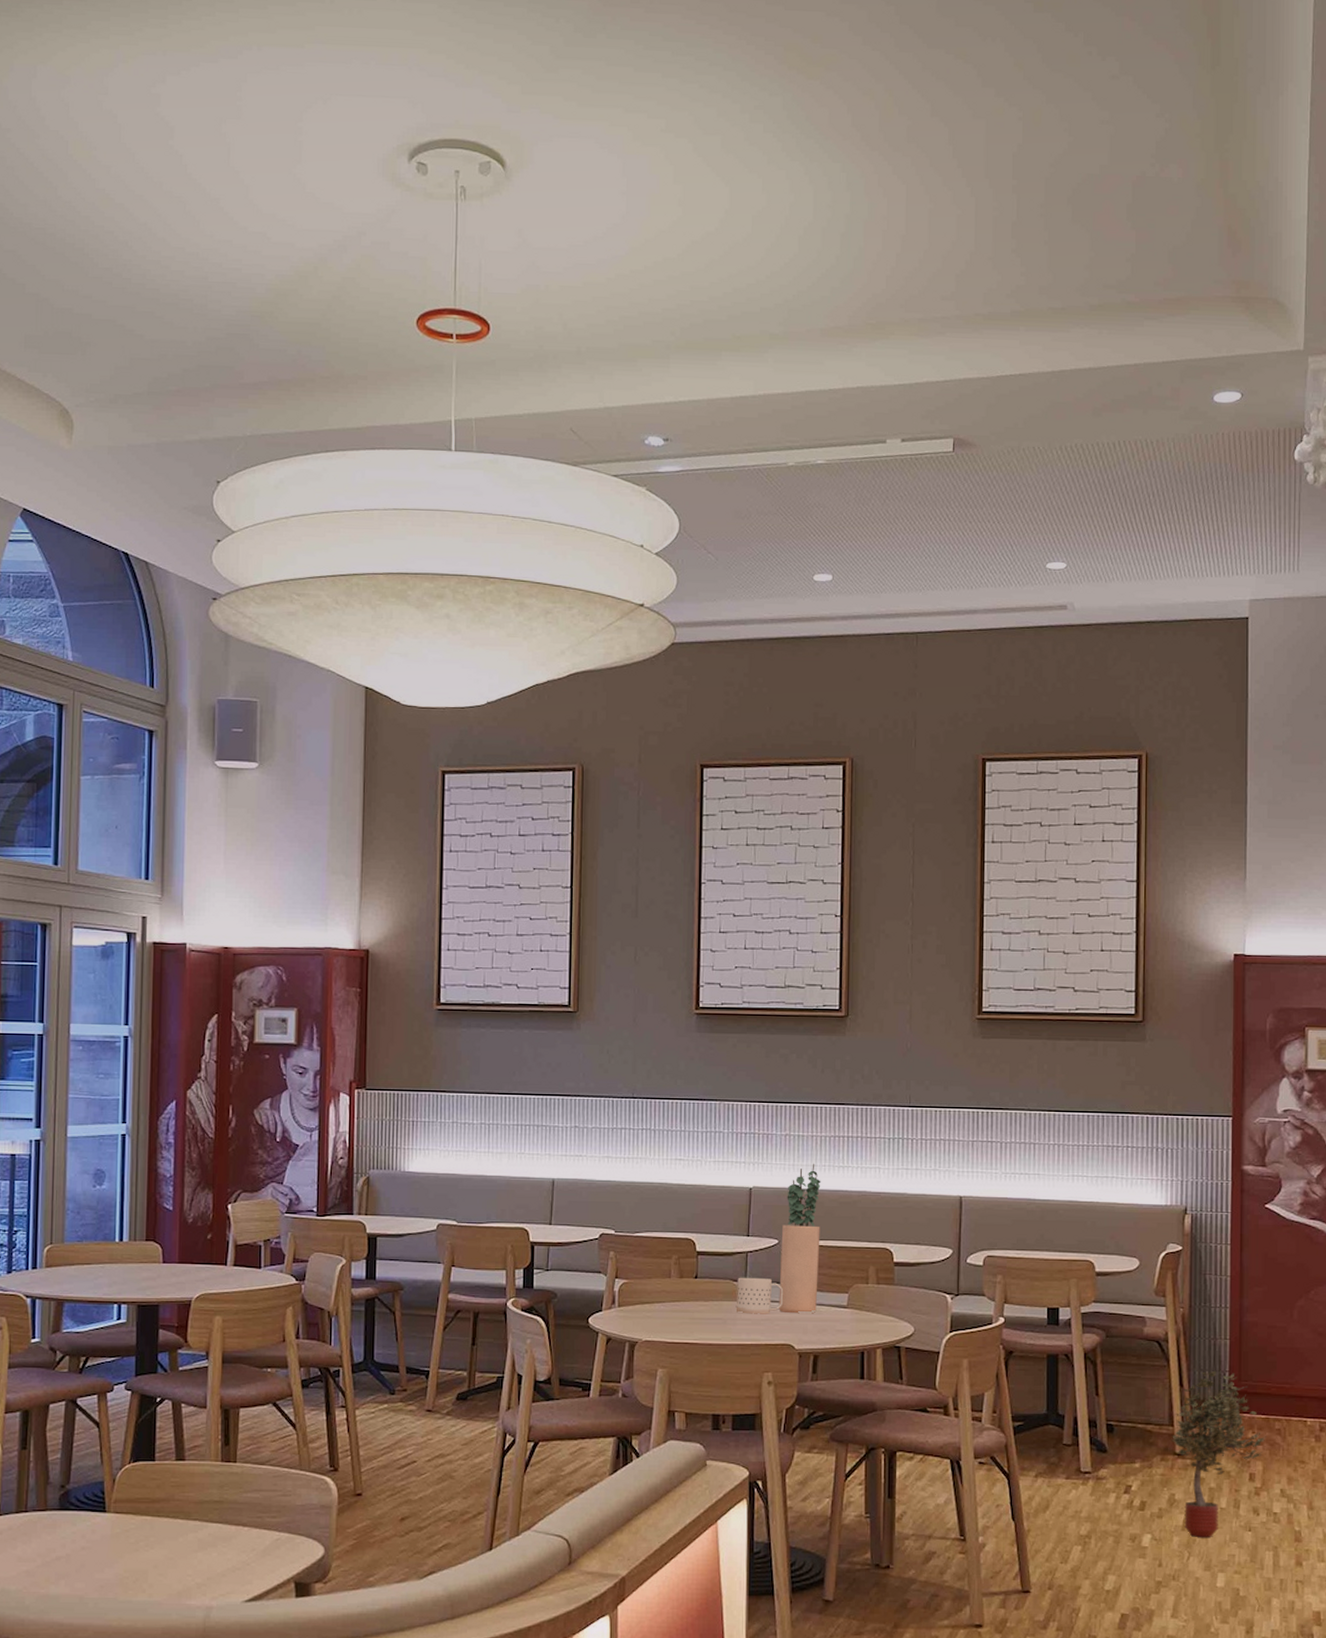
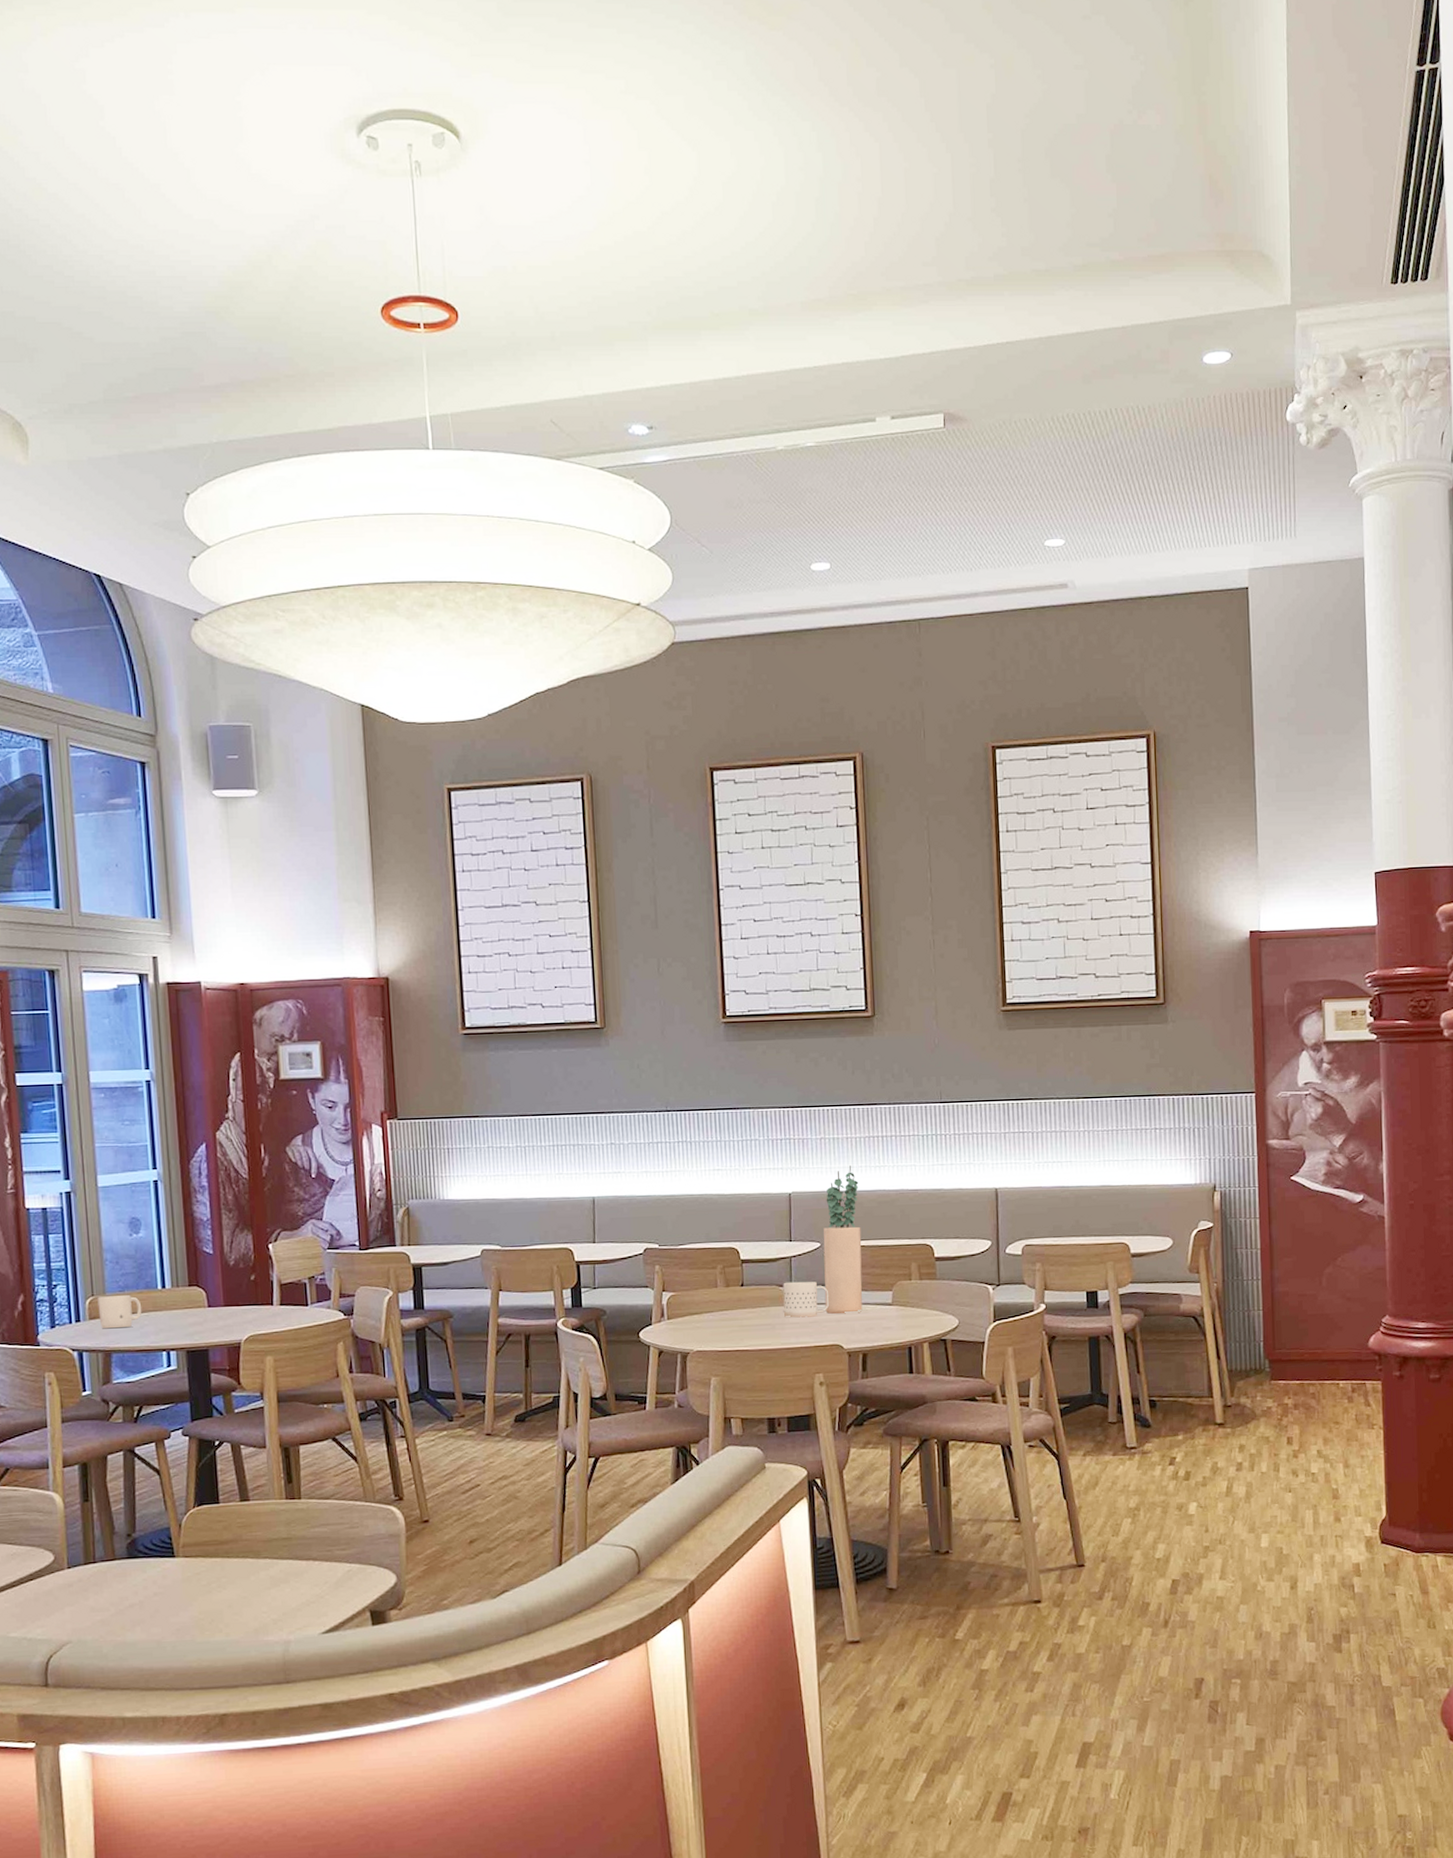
mug: none [55,1245,98,1278] -> present [97,1295,142,1329]
potted tree: present [1171,1370,1266,1537] -> none [1211,1341,1302,1502]

